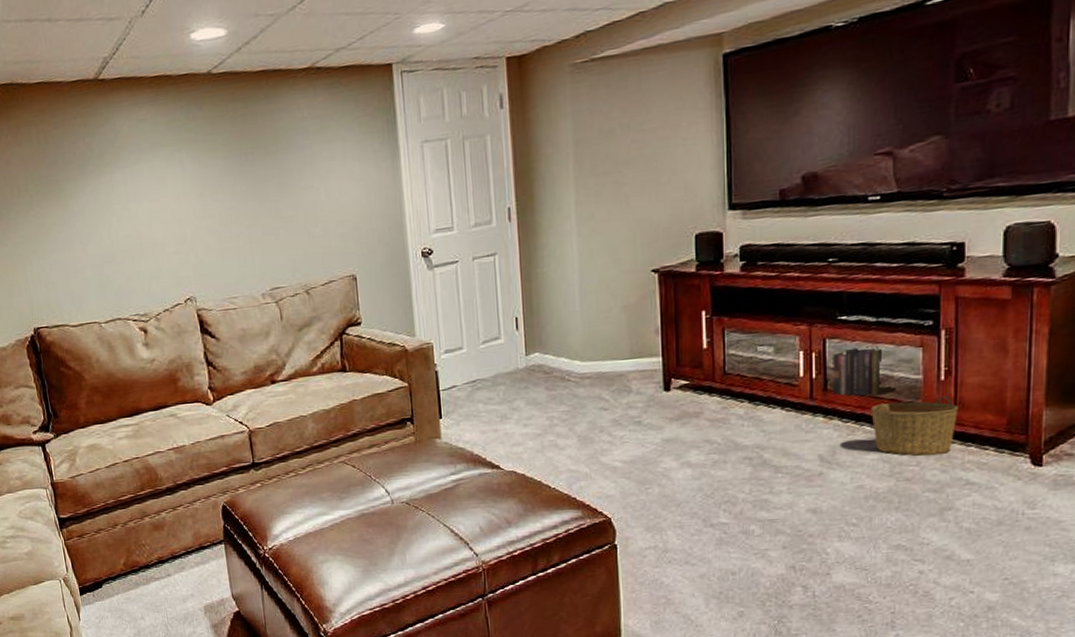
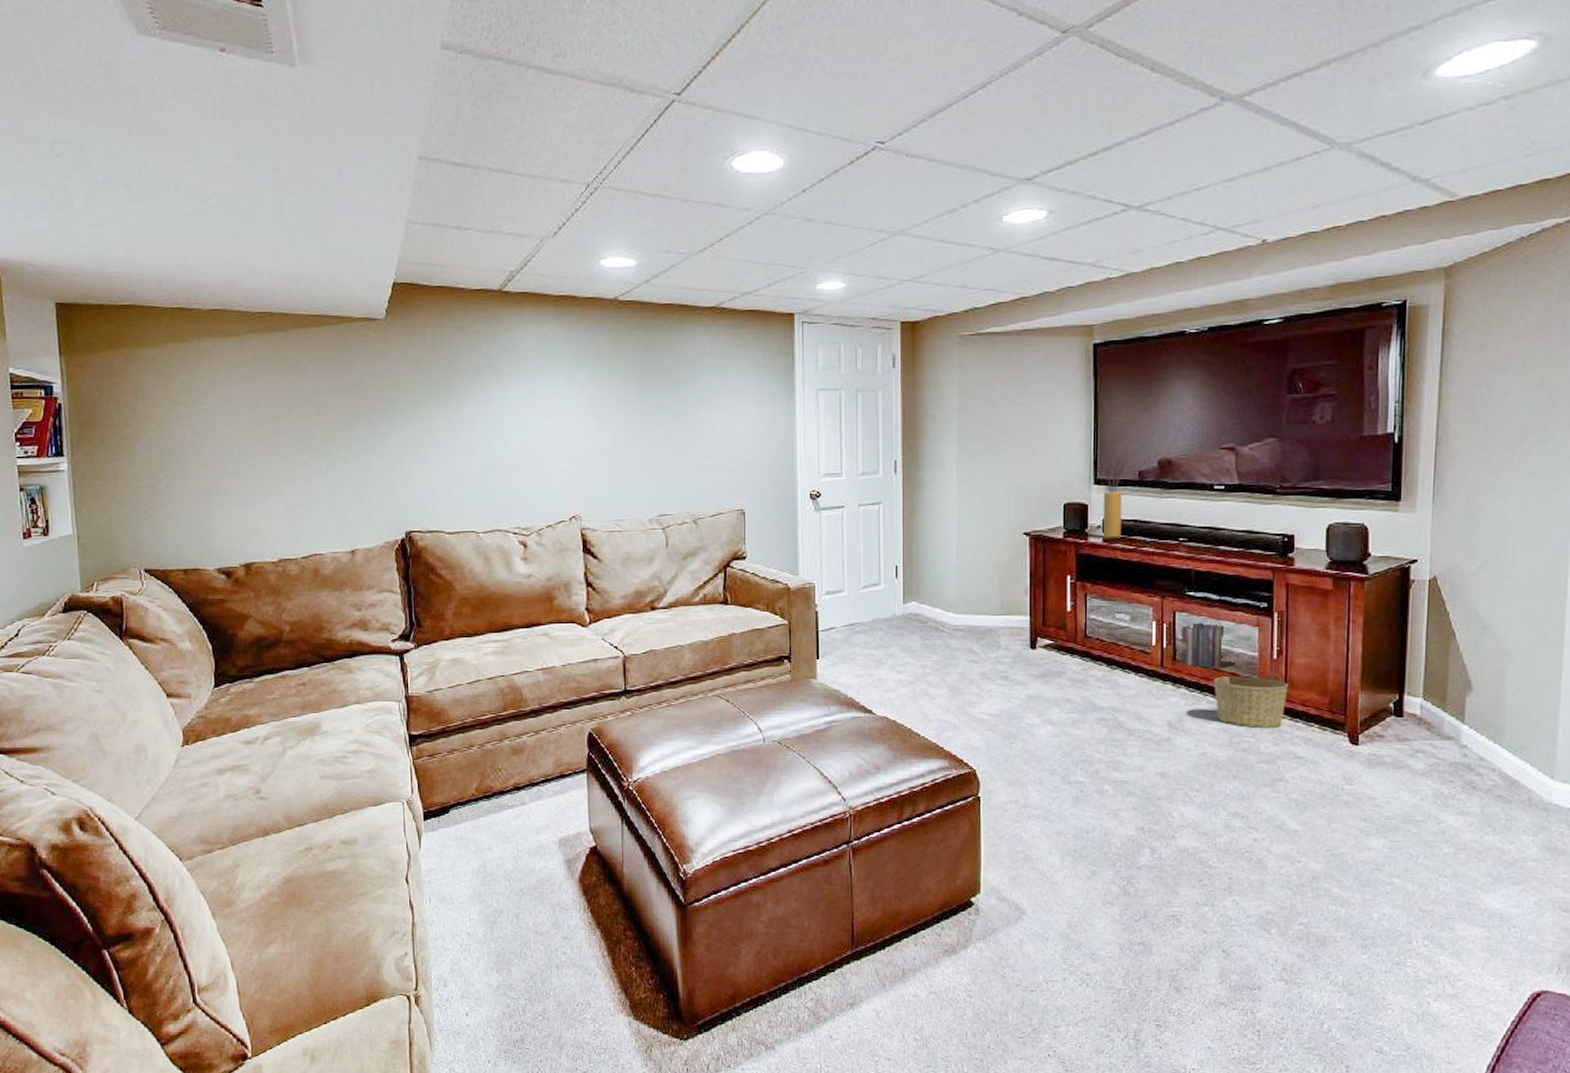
vase: none [737,168,772,268] -> present [1102,450,1133,539]

